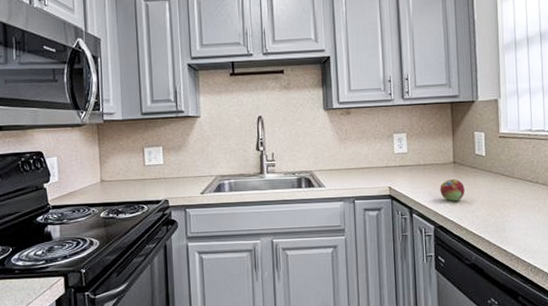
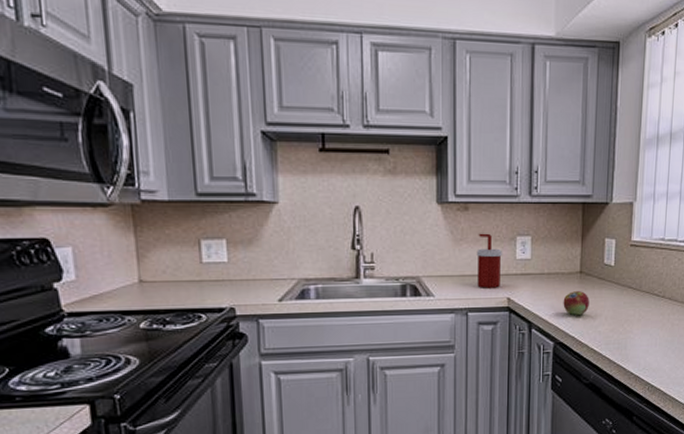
soap dispenser: none [359,132,382,179] -> present [476,233,502,288]

